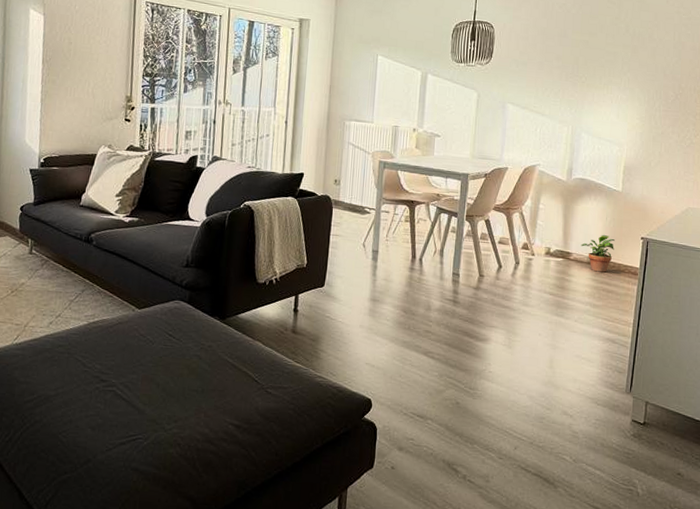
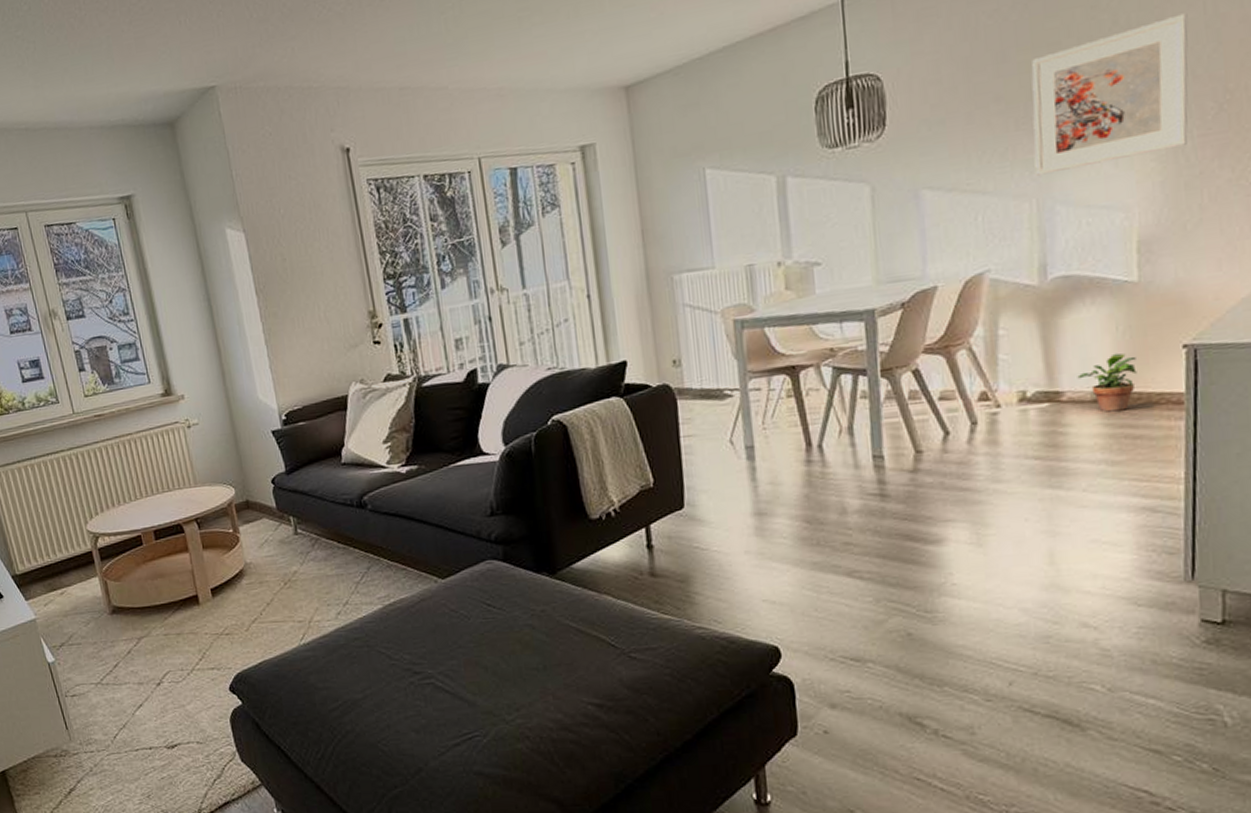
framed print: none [573,36,665,115] -> present [1031,13,1188,176]

